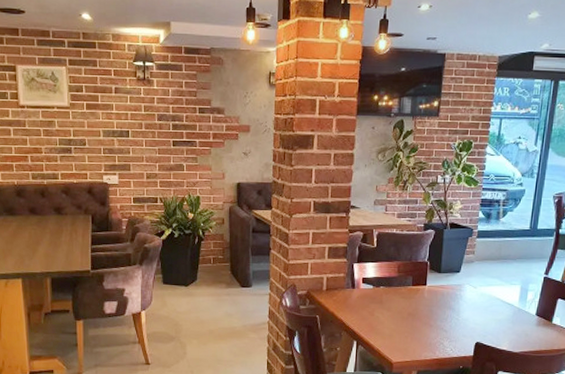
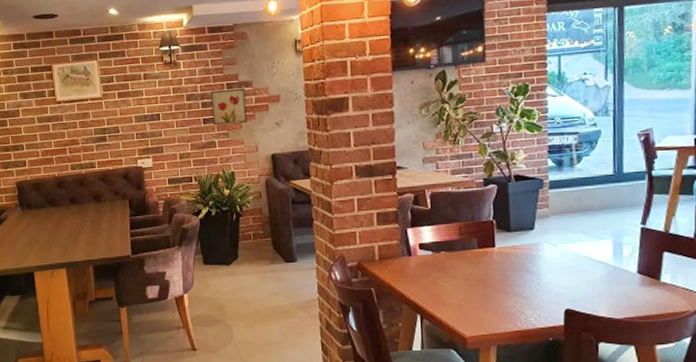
wall art: none [182,113,217,149] -> present [211,88,247,125]

